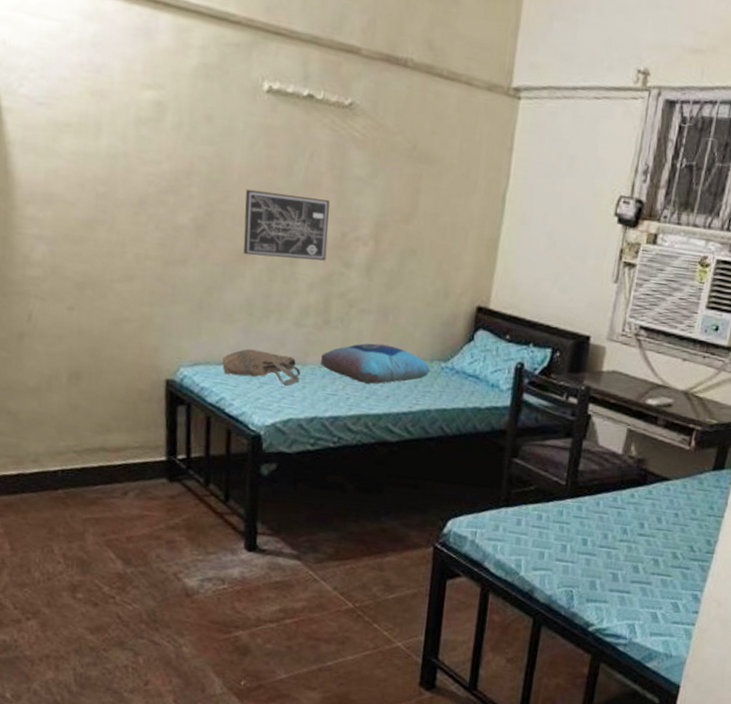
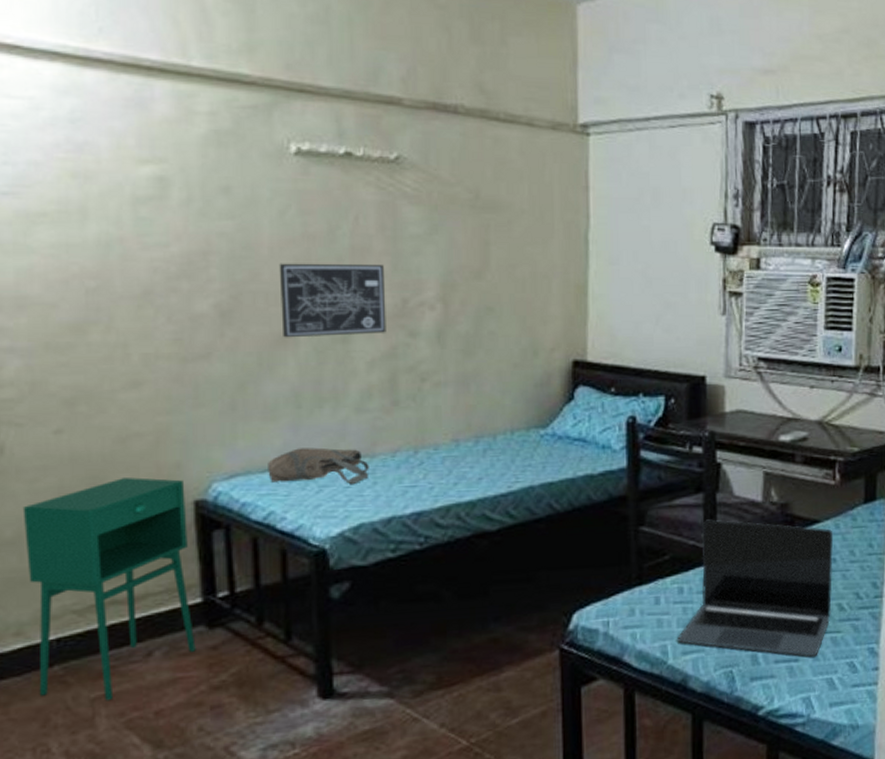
storage cabinet: none [42,353,160,523] -> present [22,477,196,701]
cushion: present [321,343,431,384] -> none [393,418,528,467]
laptop: none [530,461,680,592] -> present [677,519,834,657]

